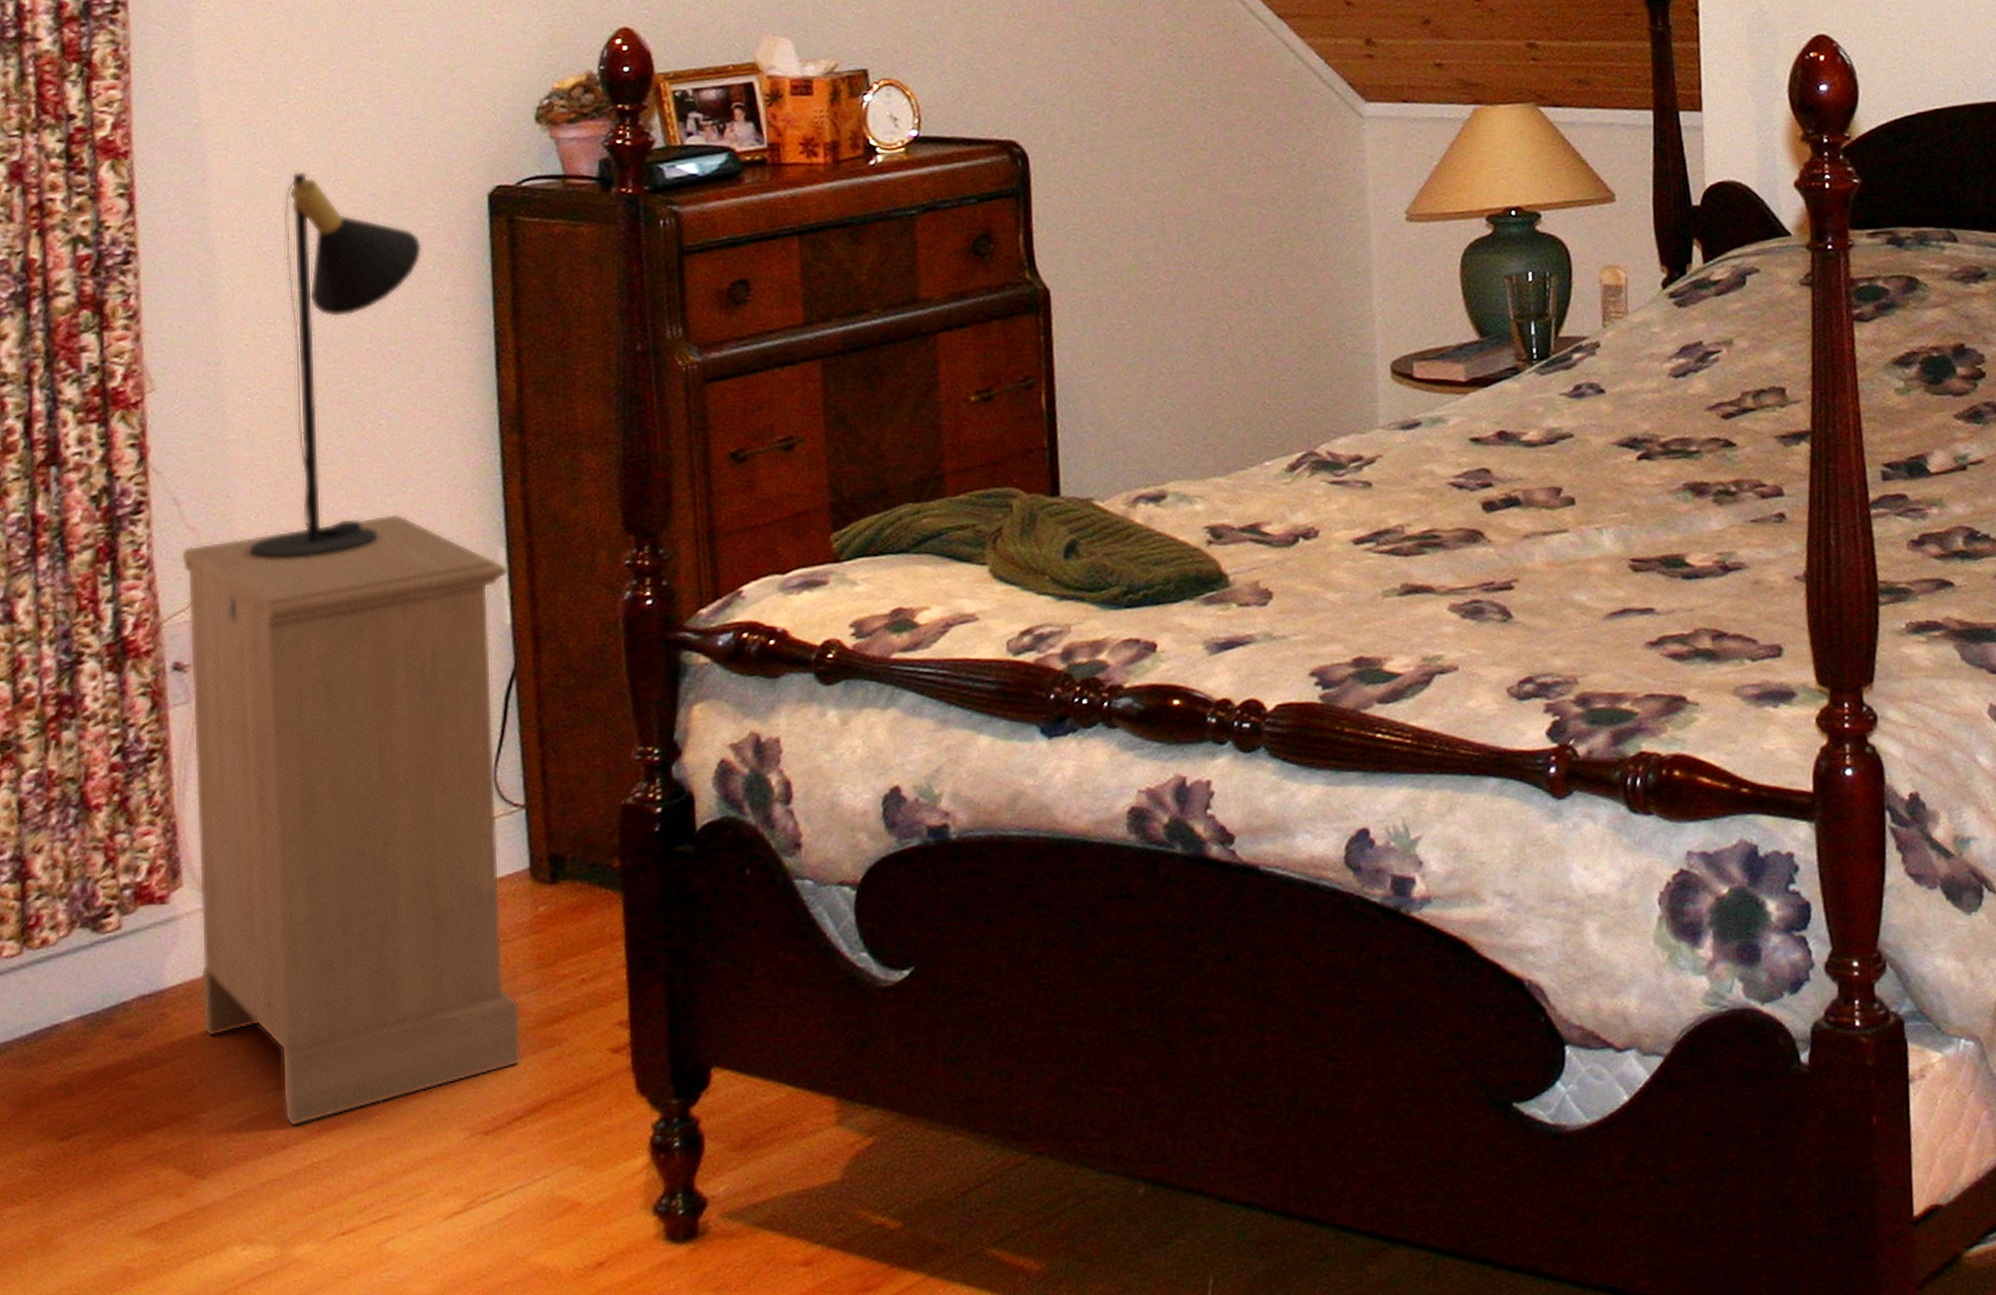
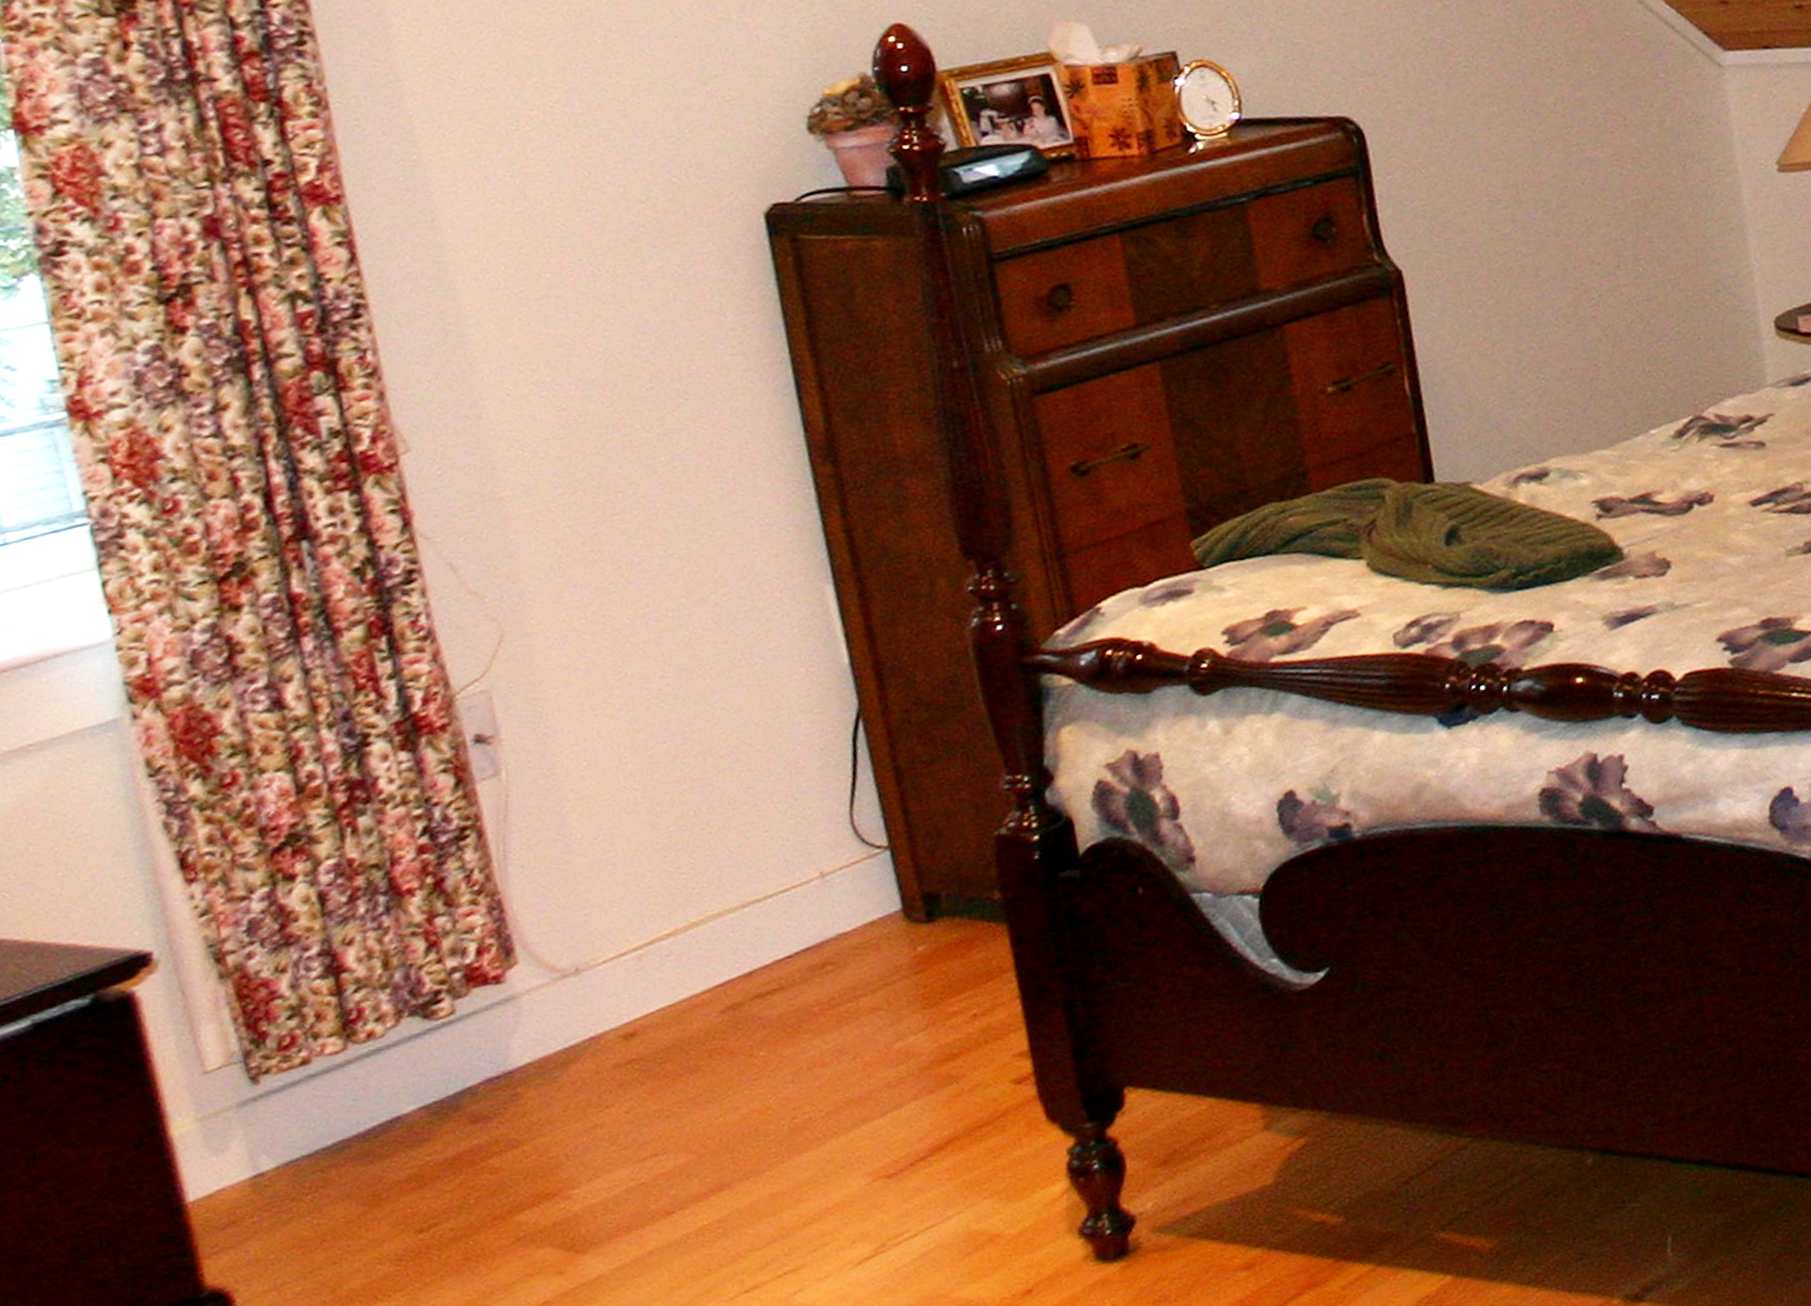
cabinet: present [181,513,522,1127] -> none [465,559,919,1192]
table lamp: present [250,171,422,560] -> none [530,203,698,619]

